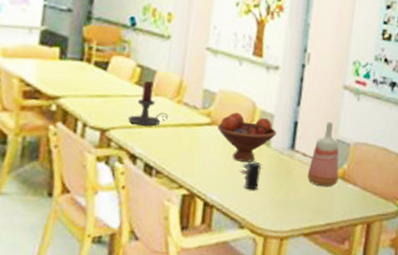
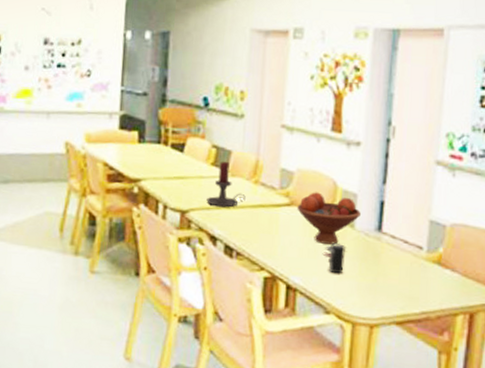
vase: present [307,121,339,188] -> none [397,201,434,273]

